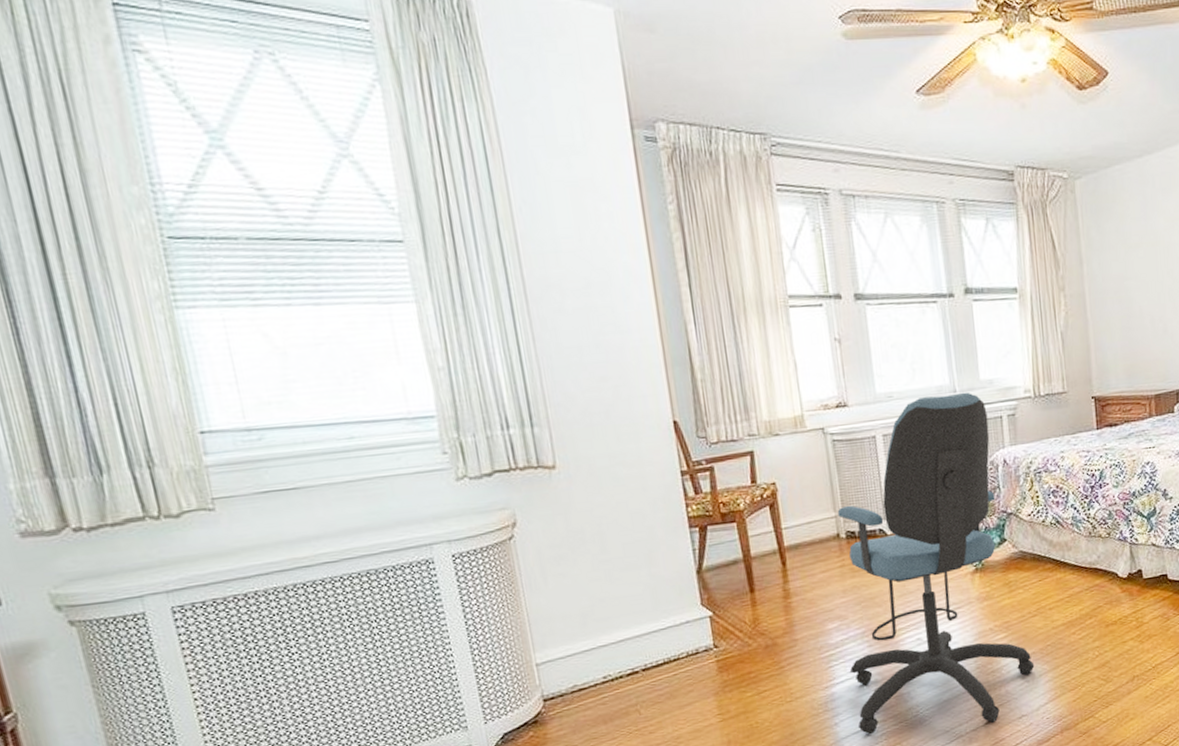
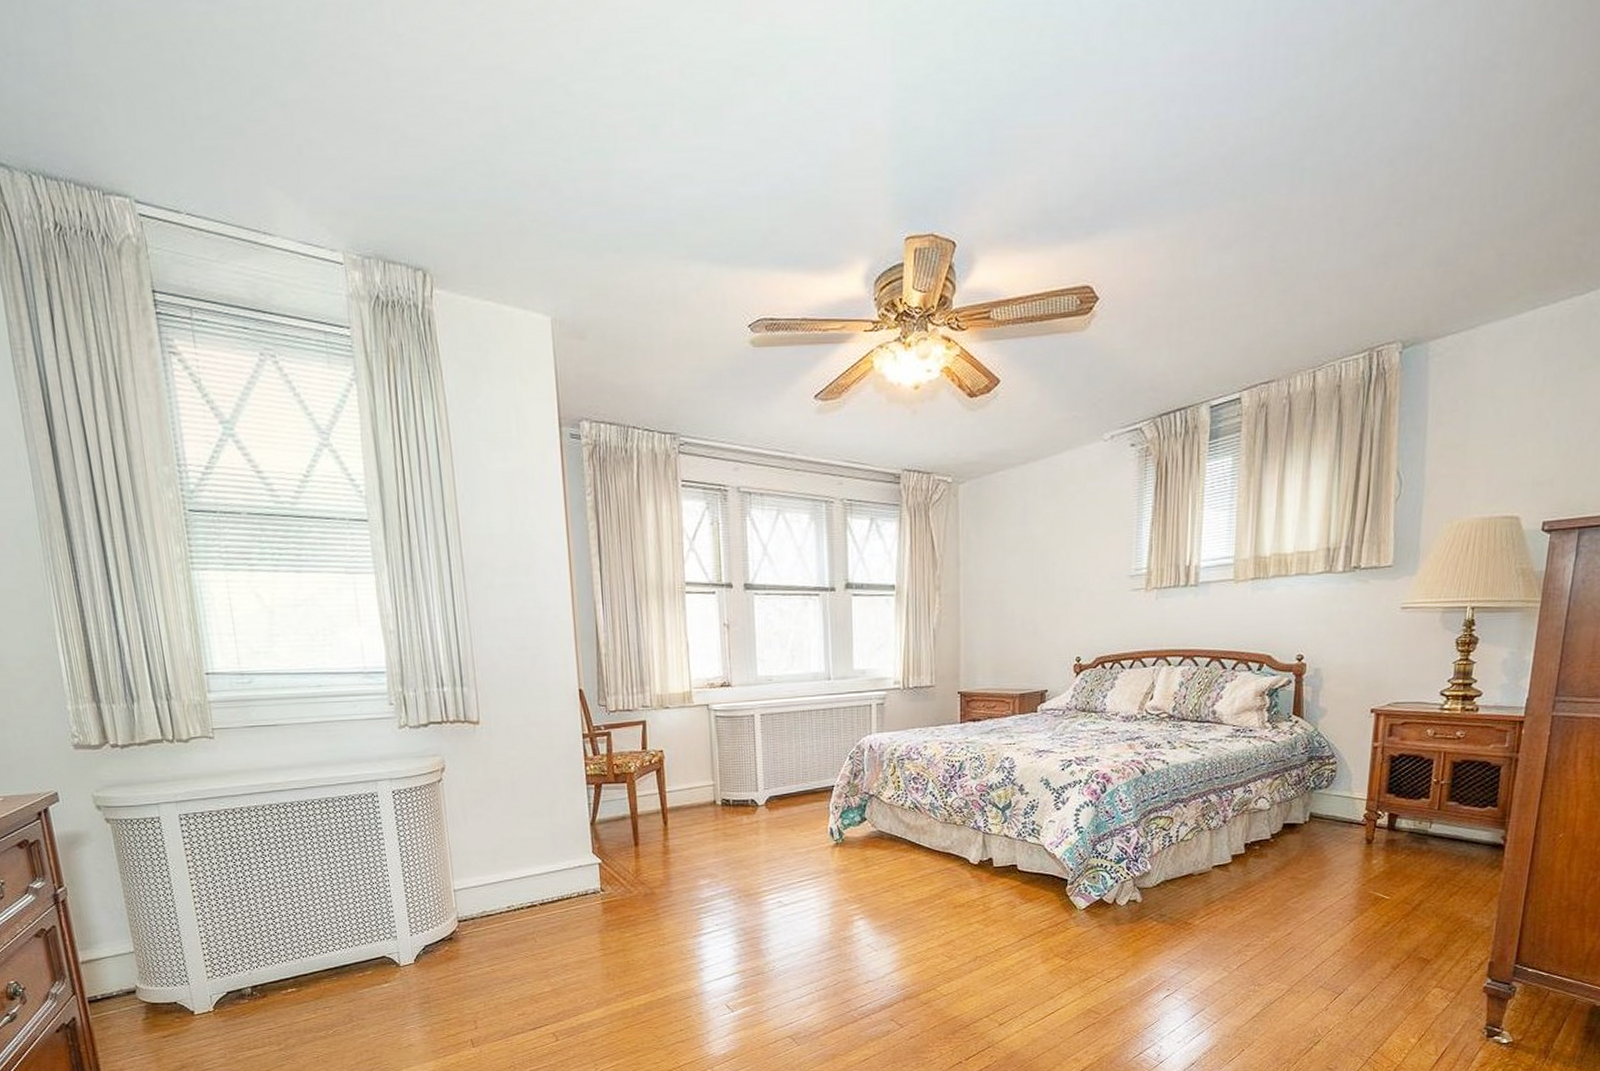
office chair: present [837,392,1035,735] -> none [715,680,884,984]

